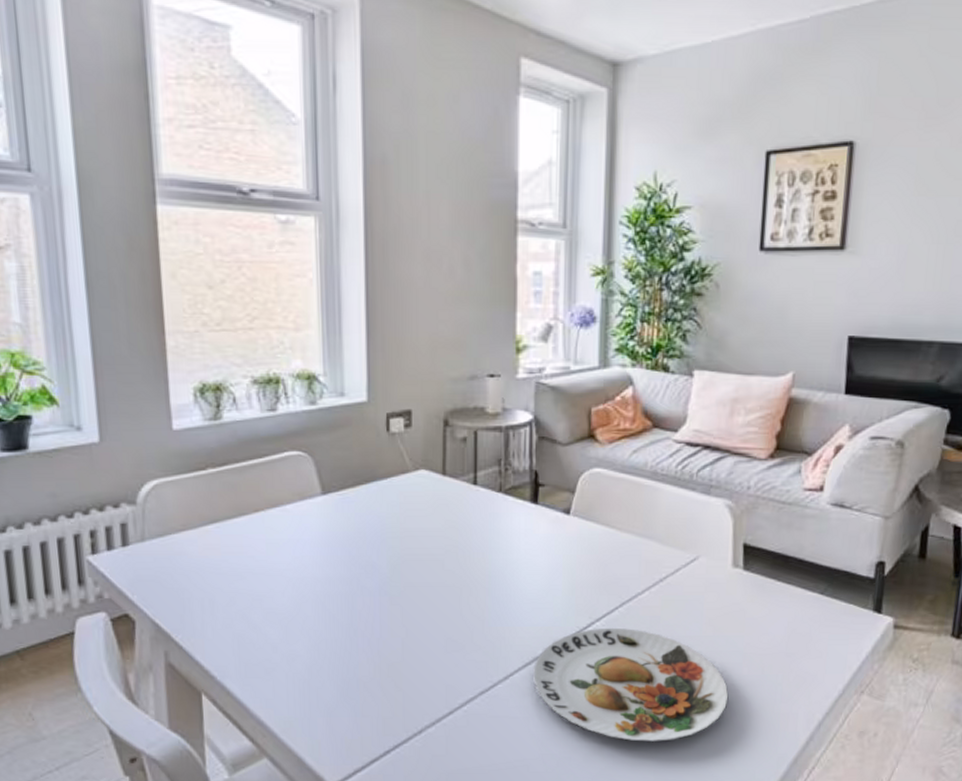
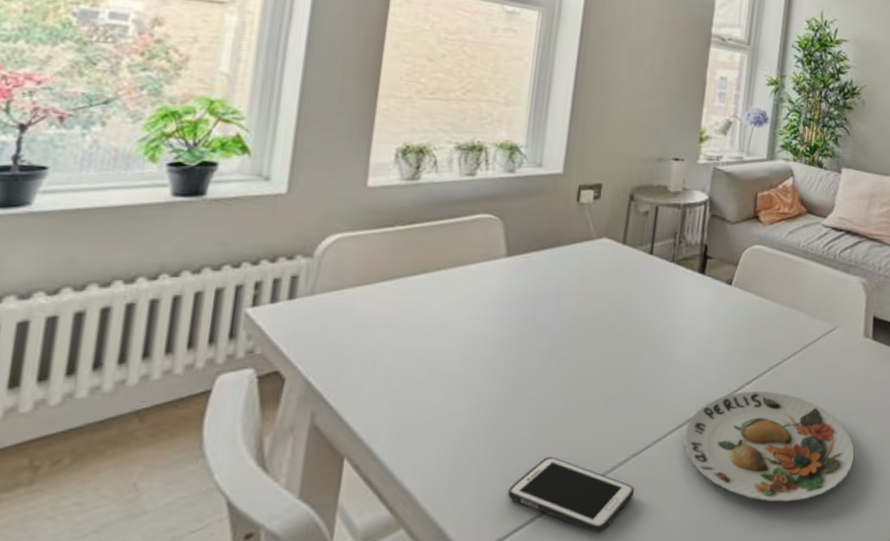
cell phone: none [359,694,486,768] -> present [507,456,635,534]

